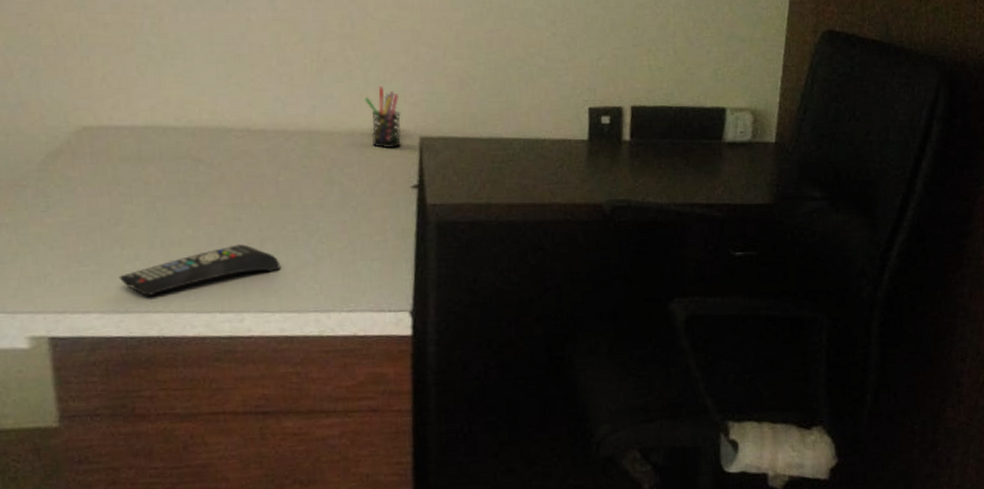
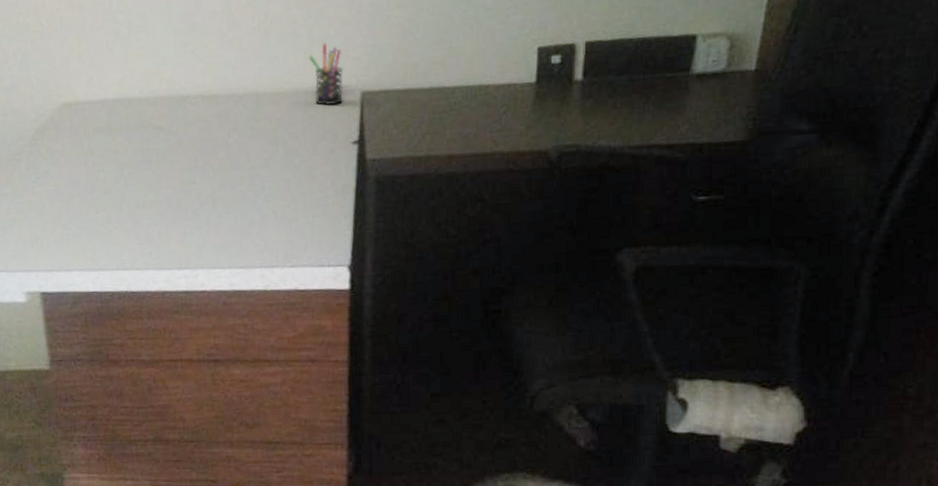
remote control: present [119,244,281,296] -> none [94,205,230,255]

